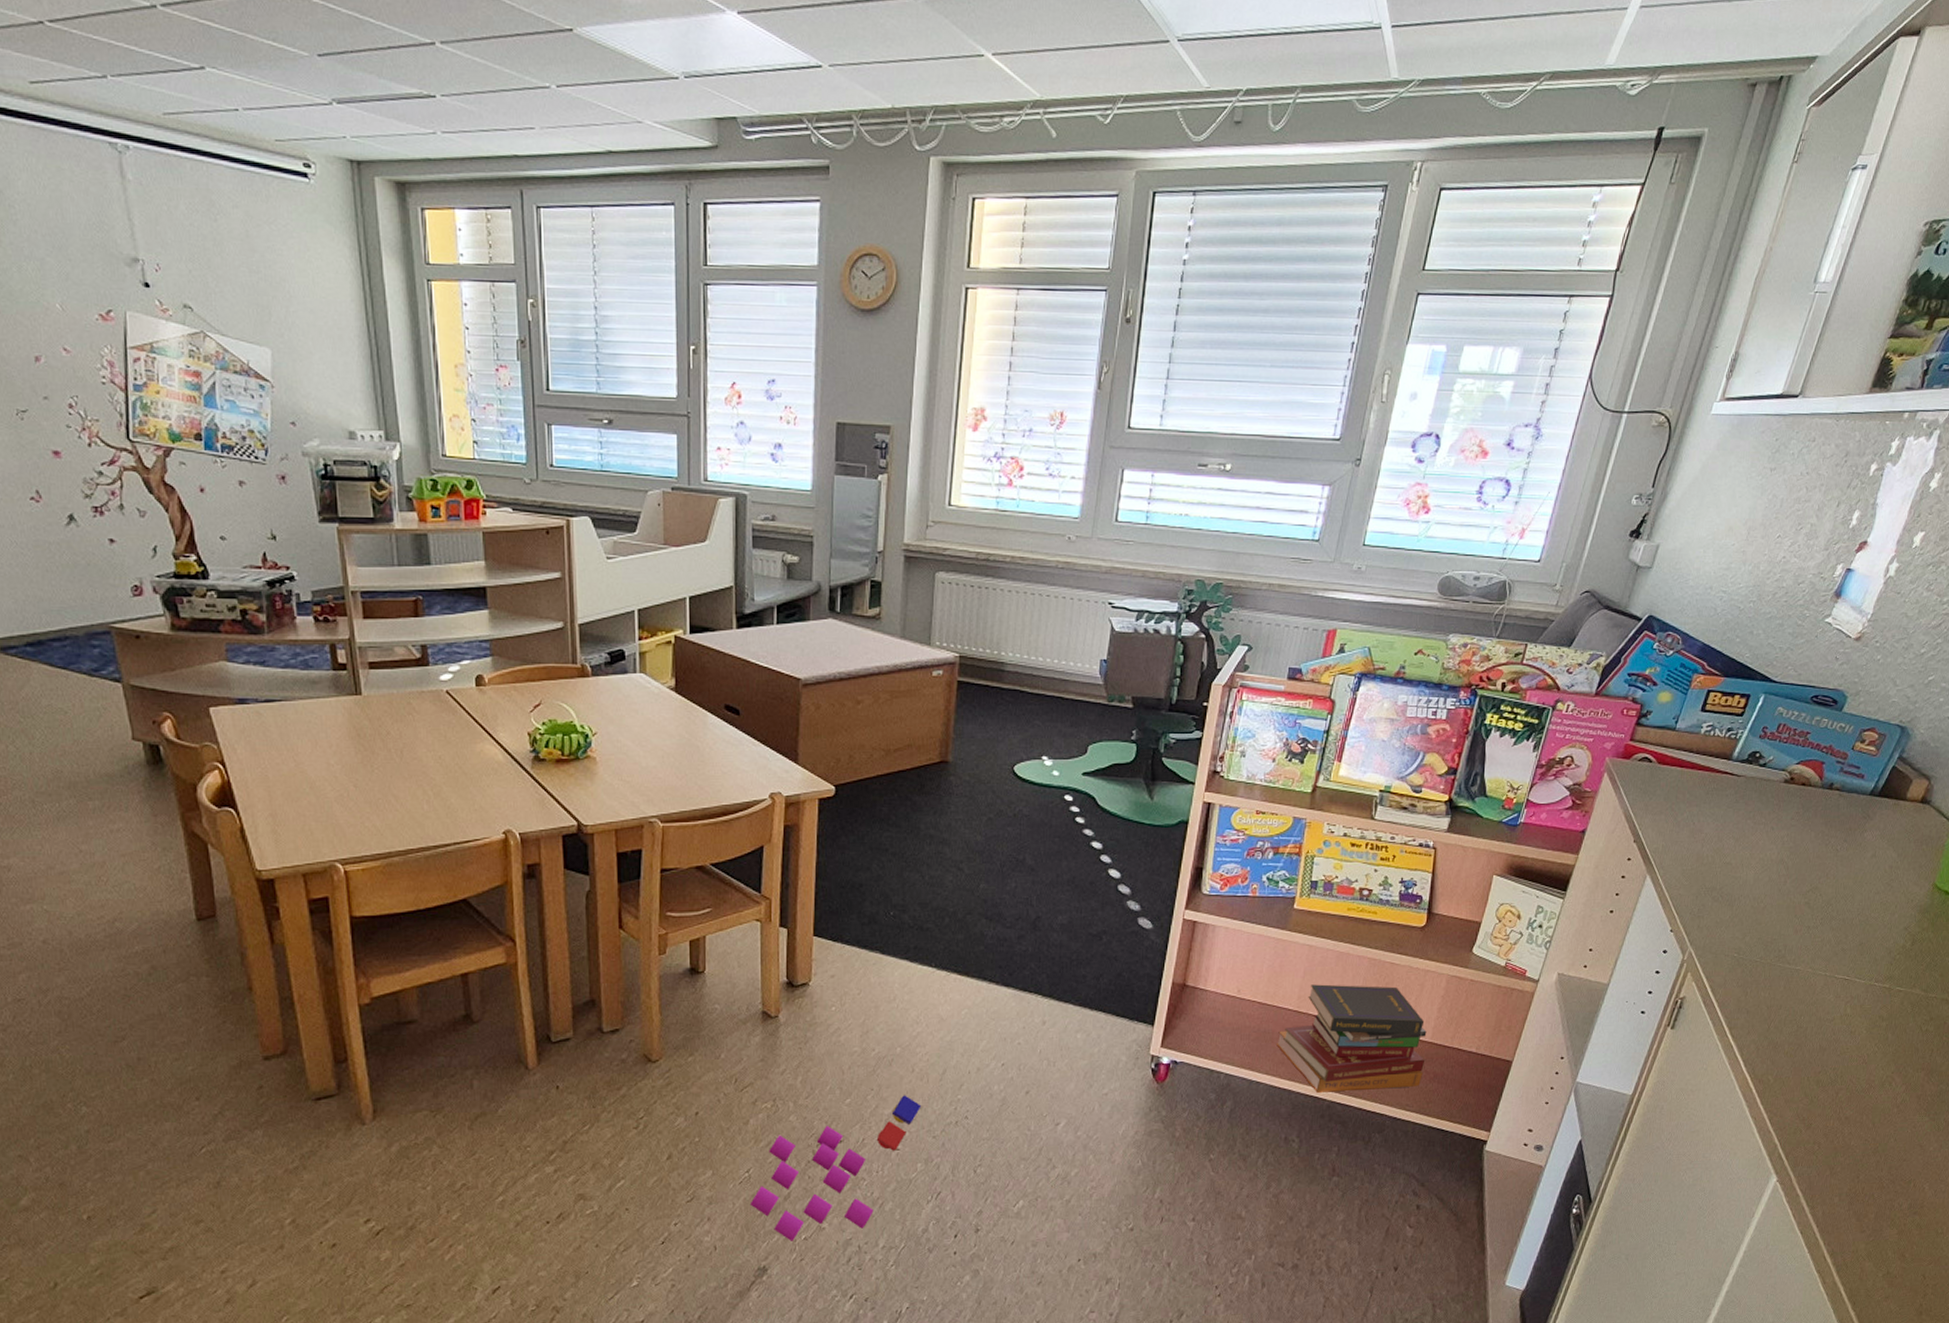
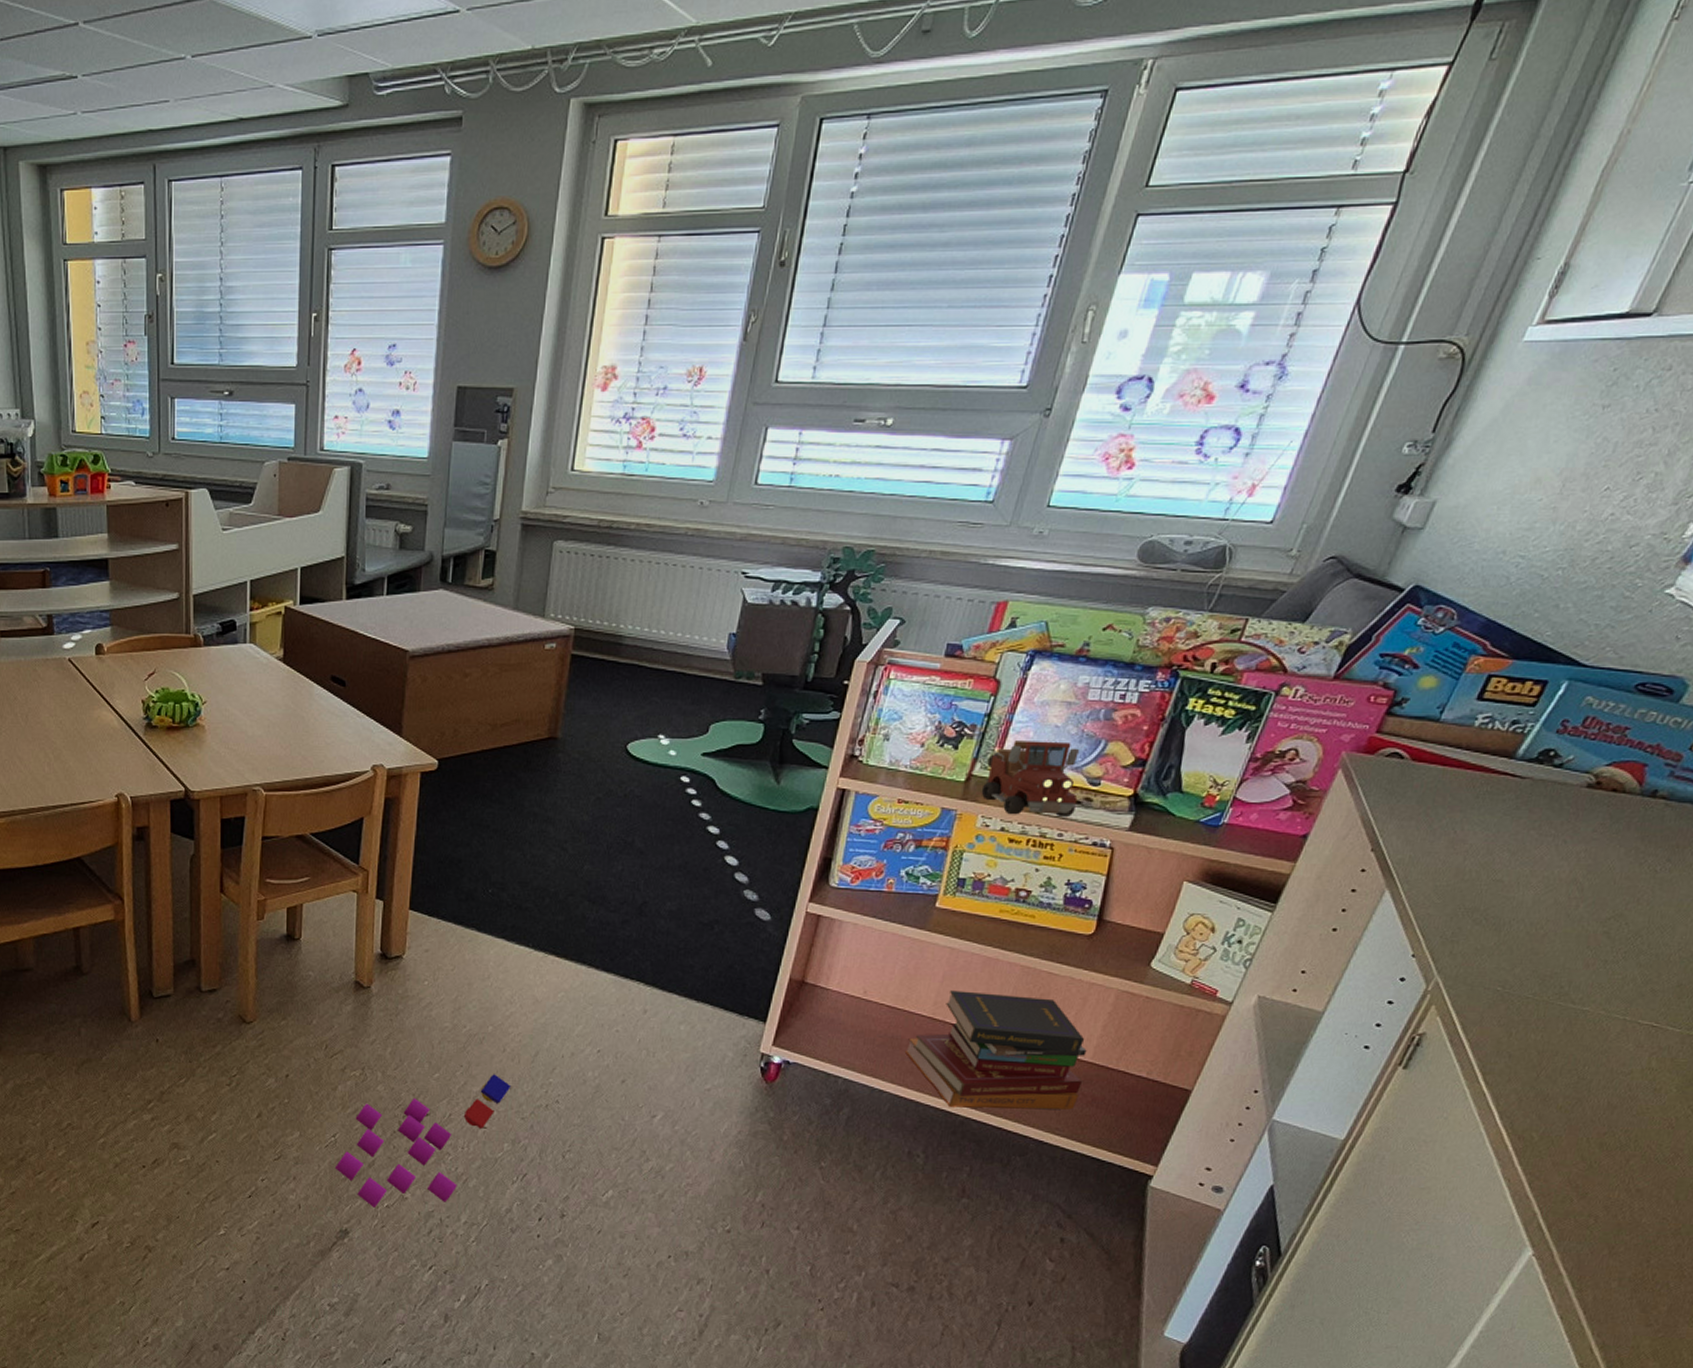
toy car: none [1325,754,1405,822] -> present [981,740,1079,816]

